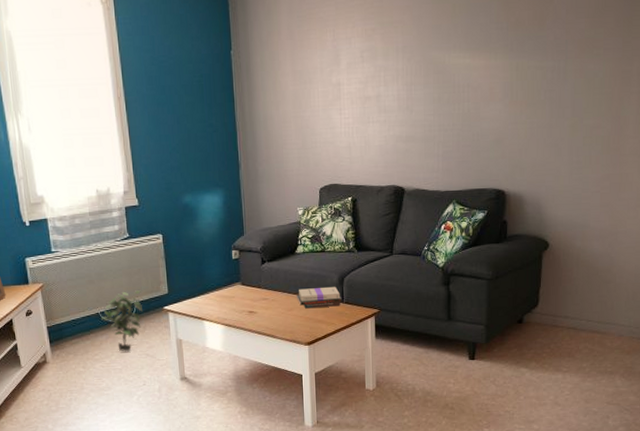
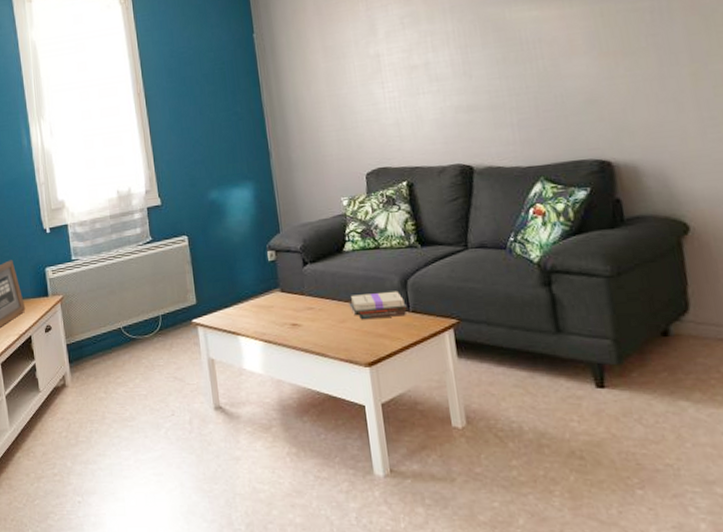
potted plant: present [101,290,143,352] -> none [124,301,169,374]

